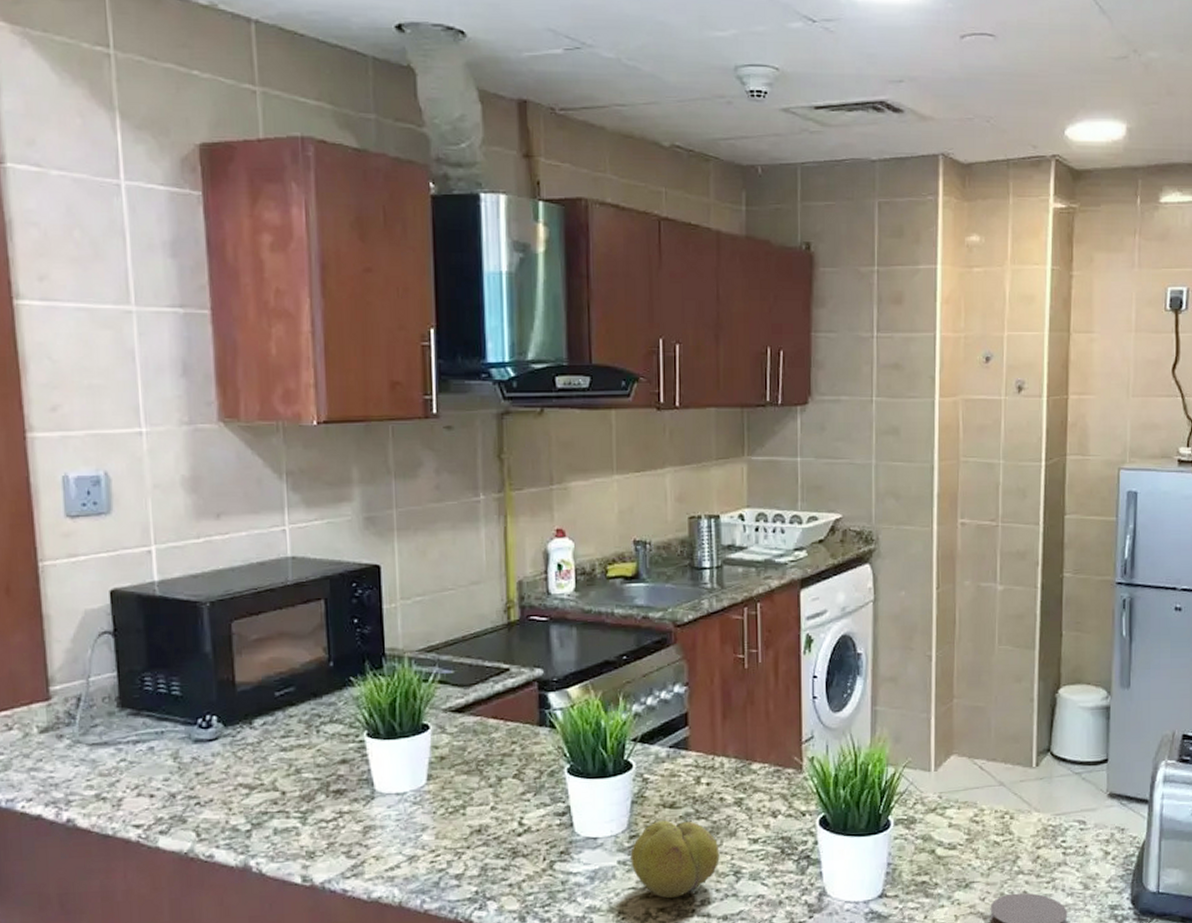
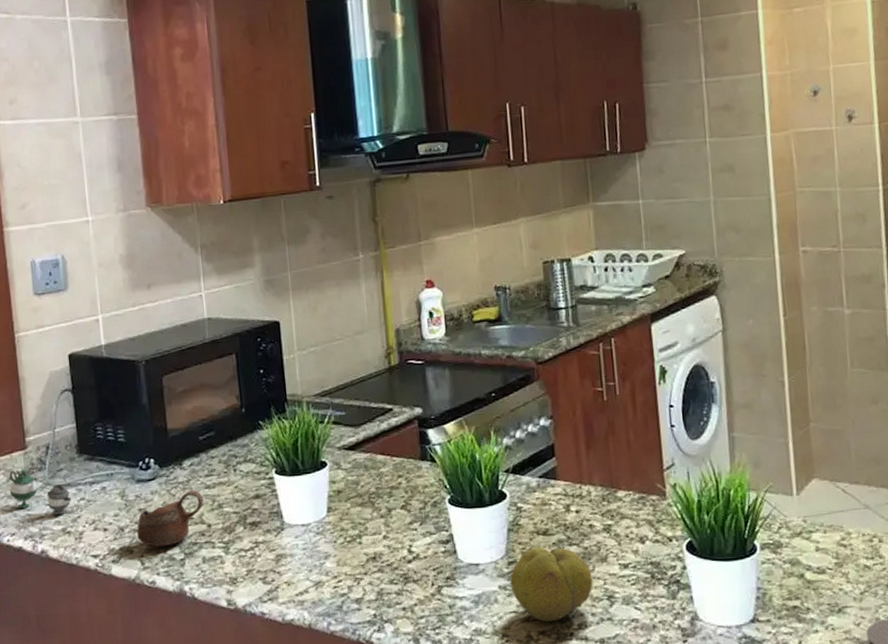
teapot: none [26,723,109,779] -> present [9,469,72,516]
cup: none [192,753,278,817] -> present [137,490,204,547]

